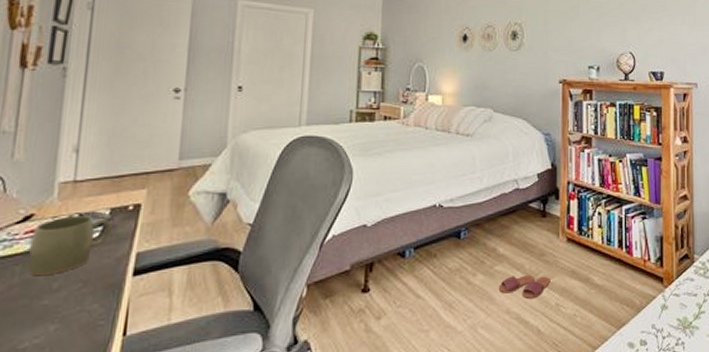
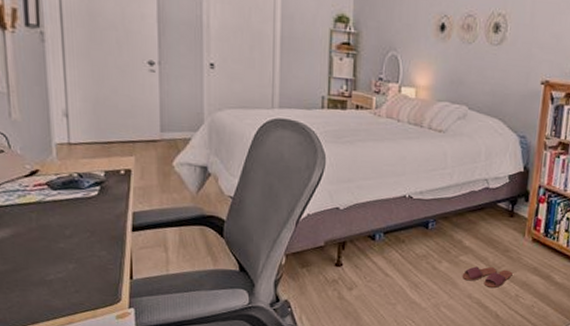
mug: present [28,216,112,276] -> none [40,174,108,224]

